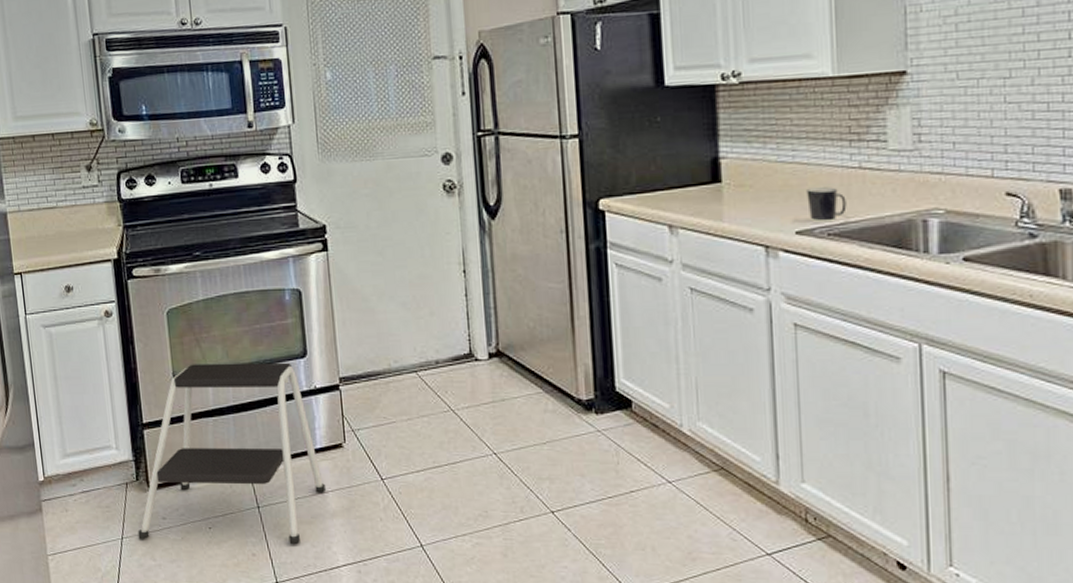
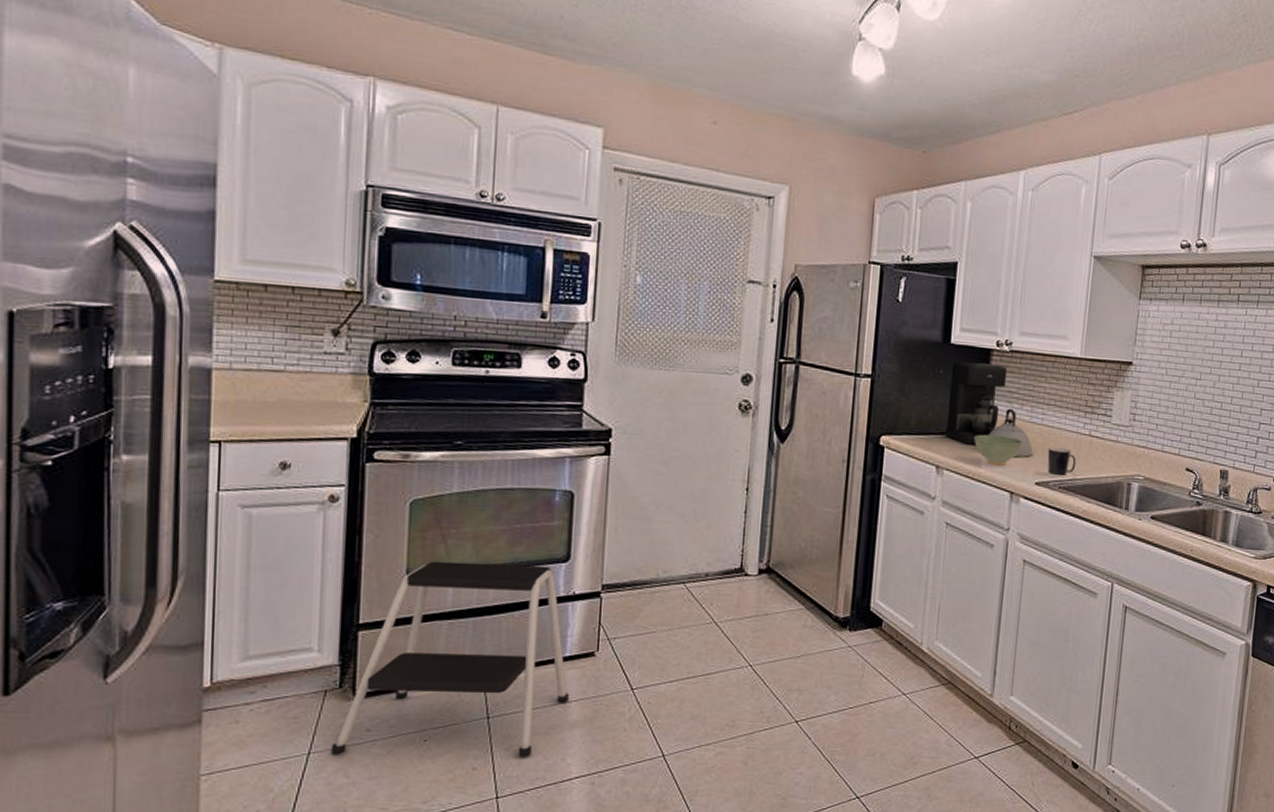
coffee maker: none [670,101,741,197] -> present [944,361,1008,445]
bowl: none [710,181,773,217] -> present [974,434,1024,466]
kettle: none [727,149,787,206] -> present [989,408,1033,458]

